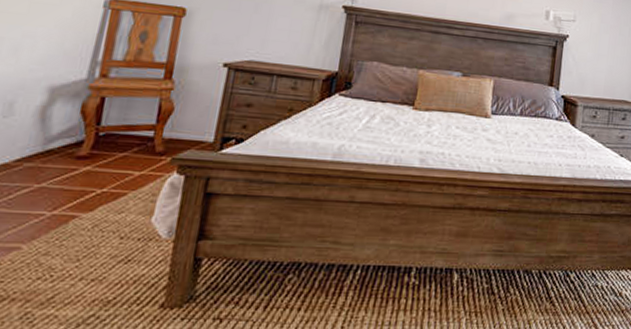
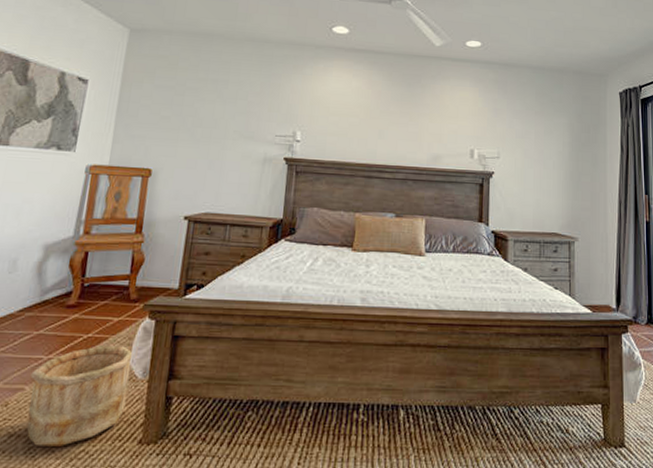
wooden bucket: none [23,202,158,311] -> present [26,345,134,446]

